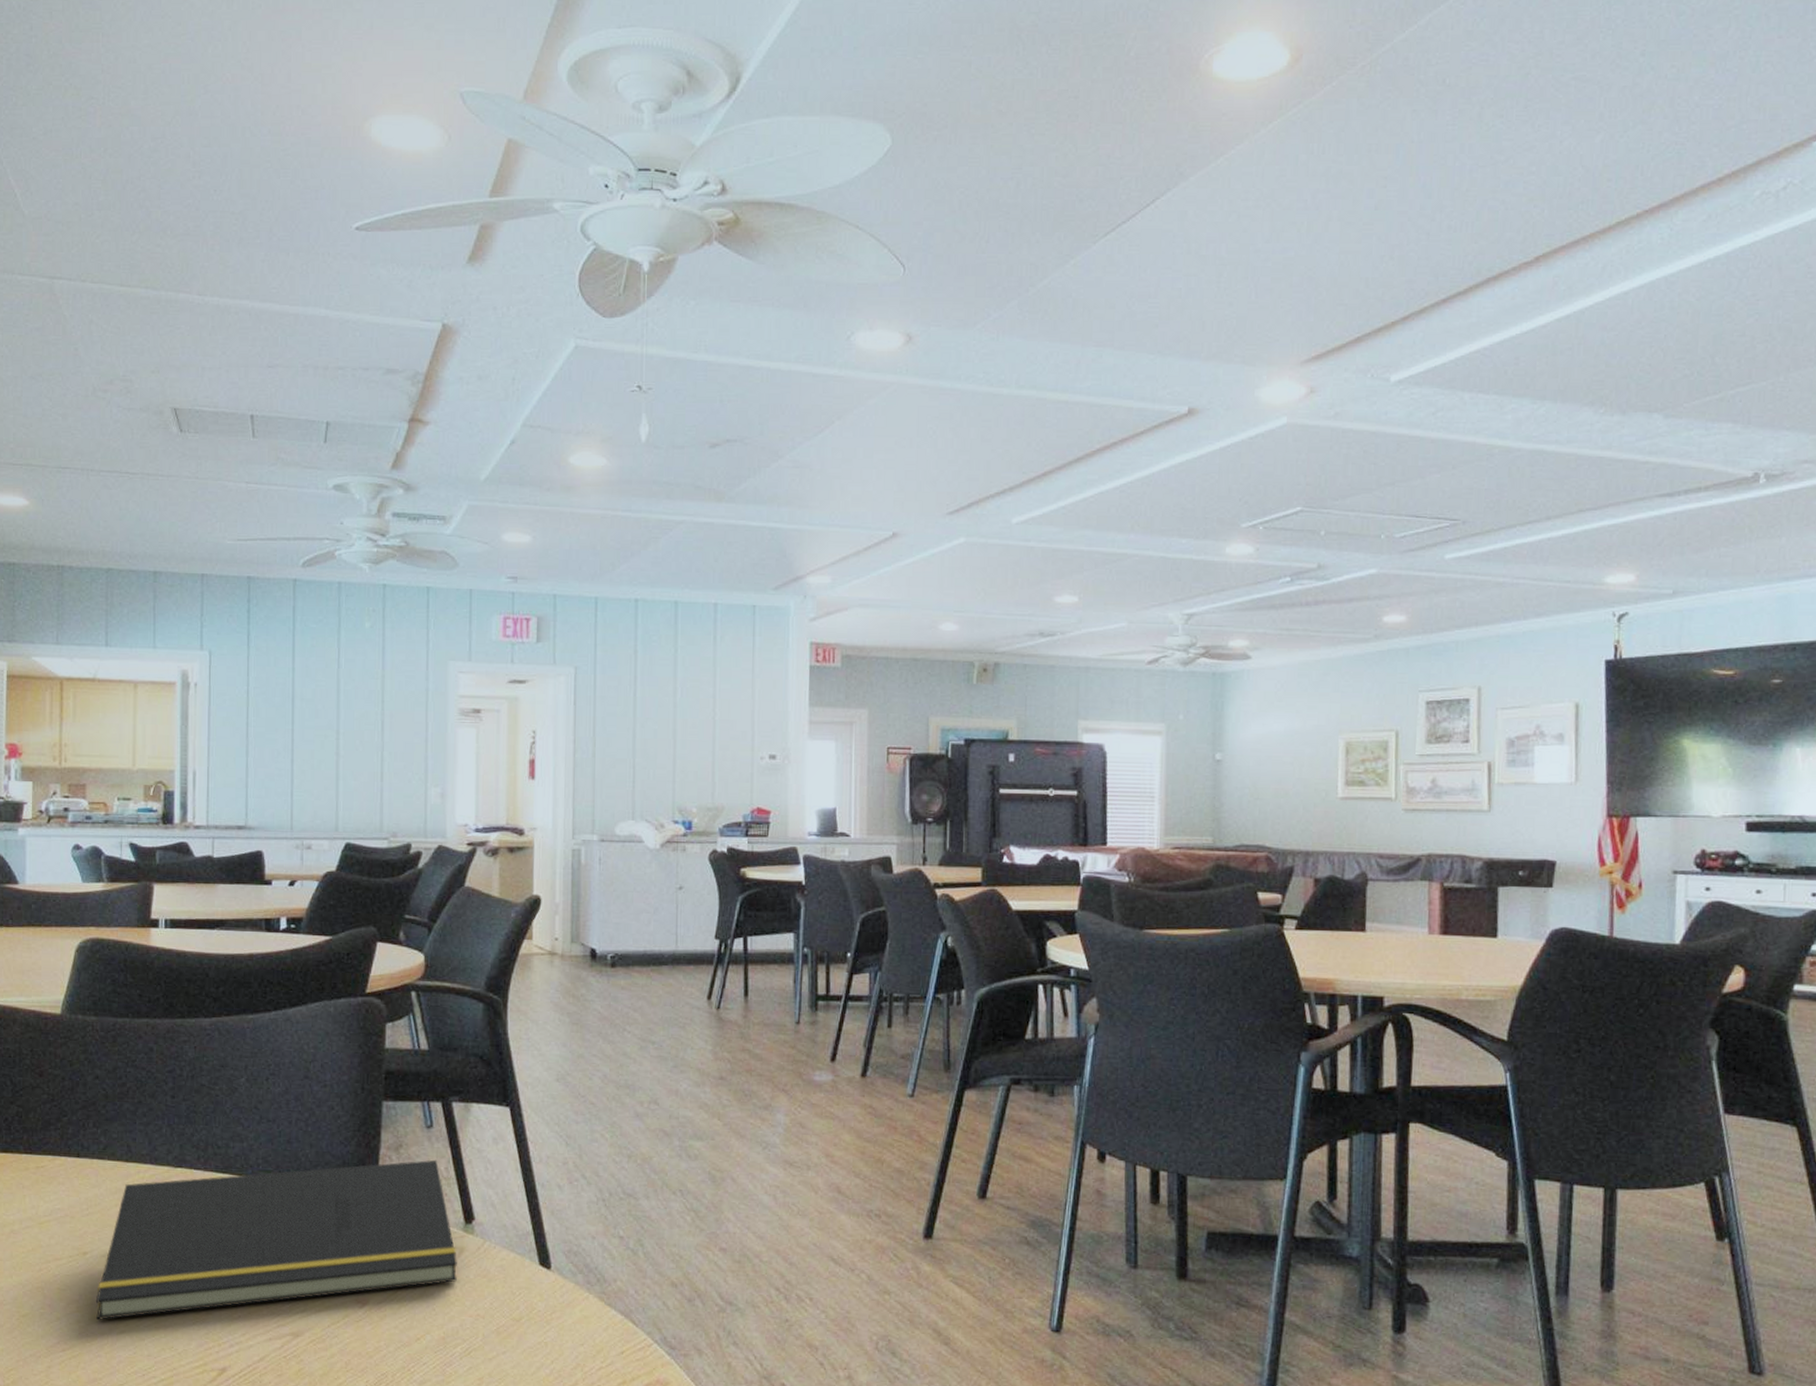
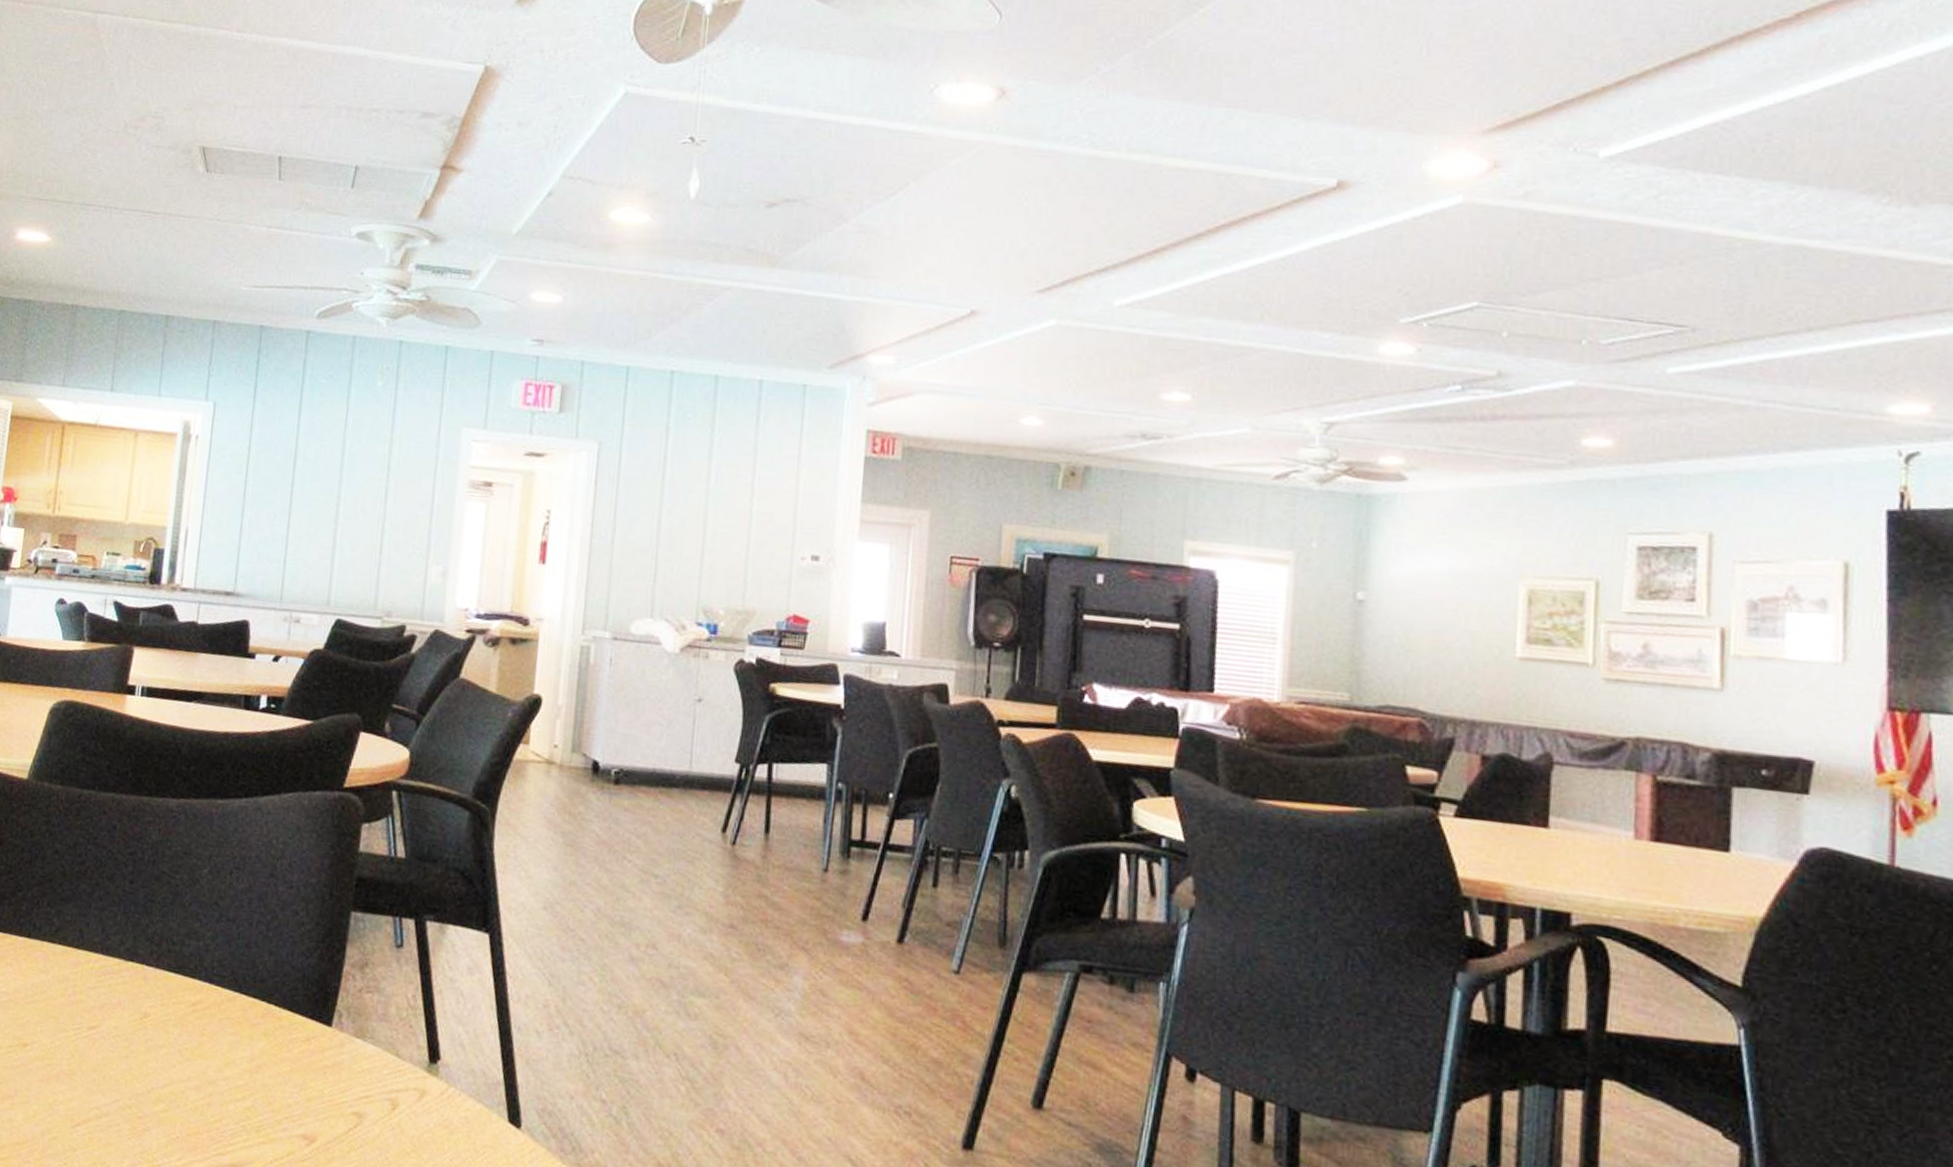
notepad: present [96,1159,457,1320] -> none [29,973,418,1130]

